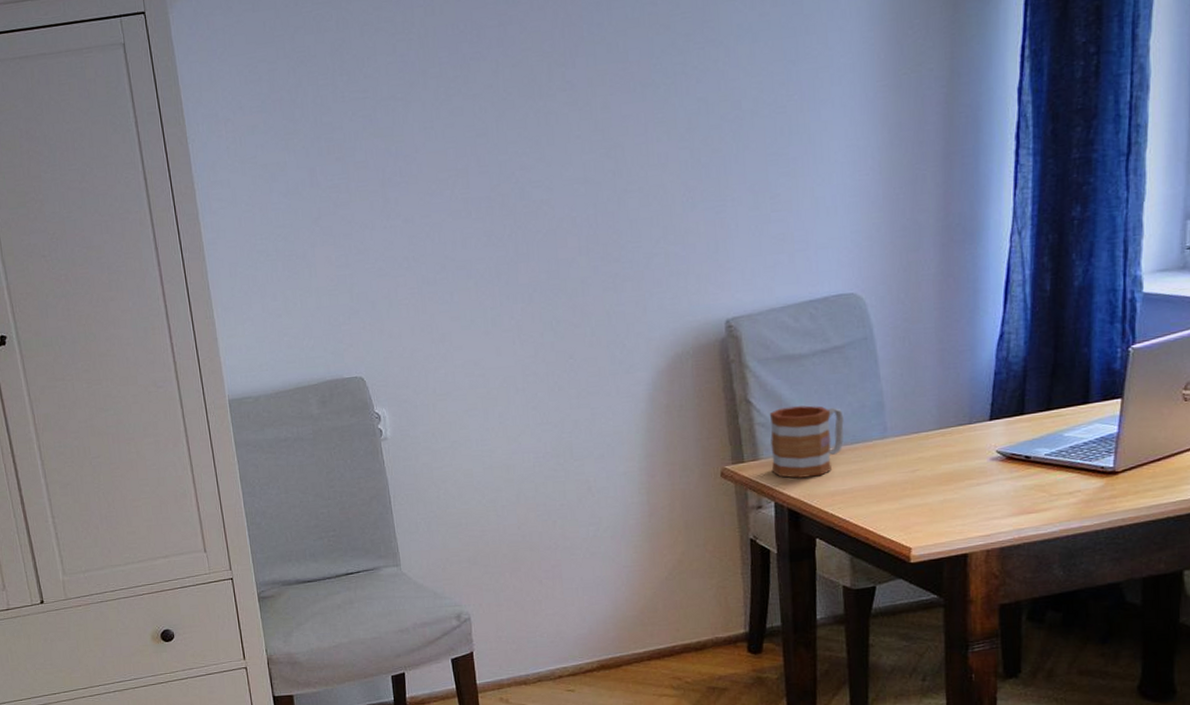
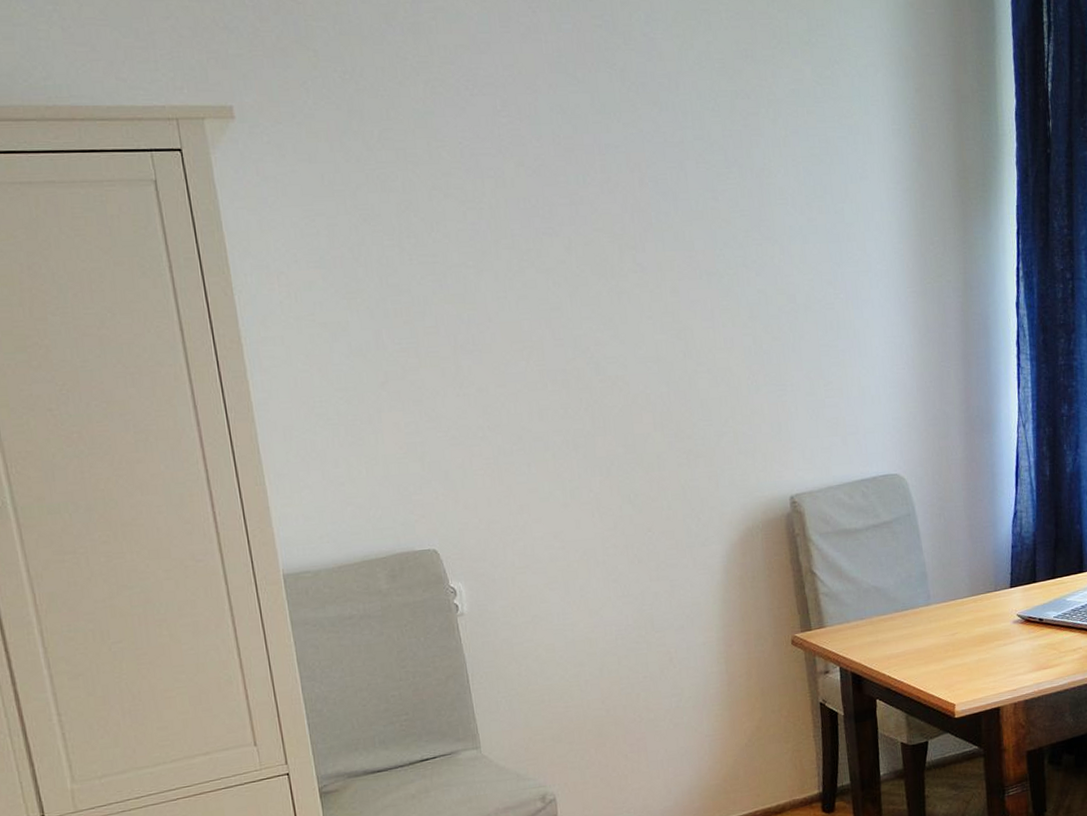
mug: present [769,405,844,478] -> none [831,576,895,644]

